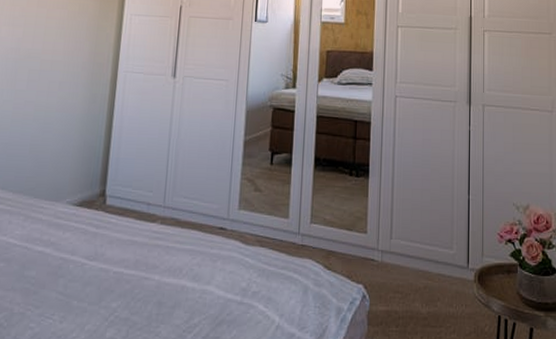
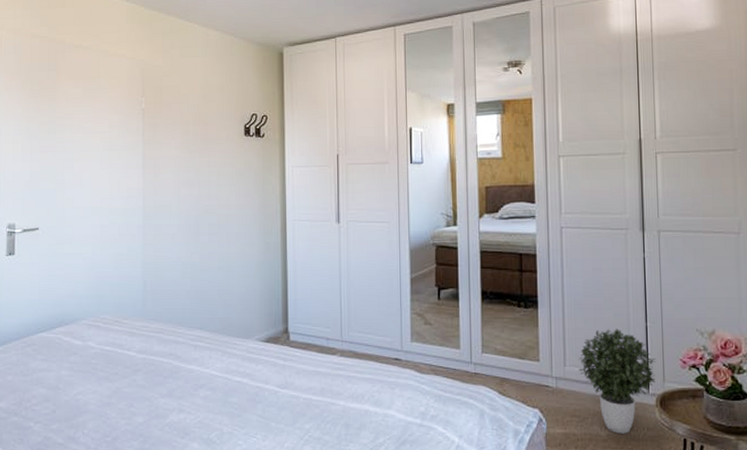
potted plant: none [403,200,476,311] -> present [578,328,656,434]

